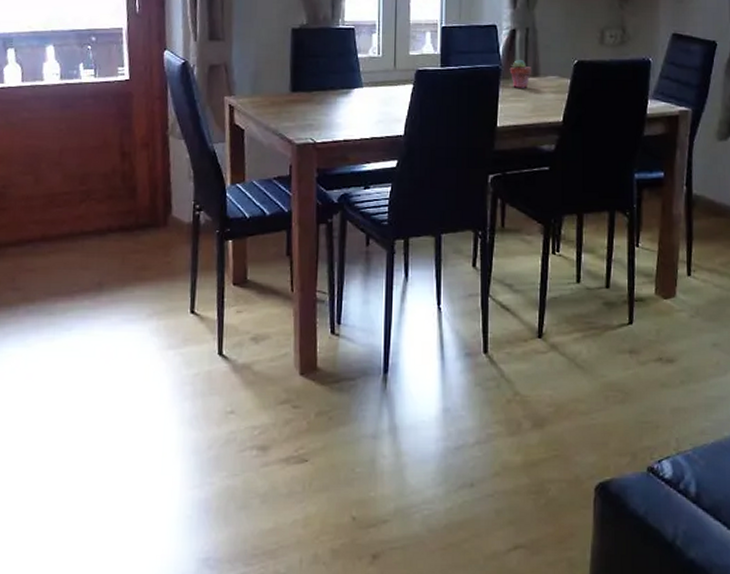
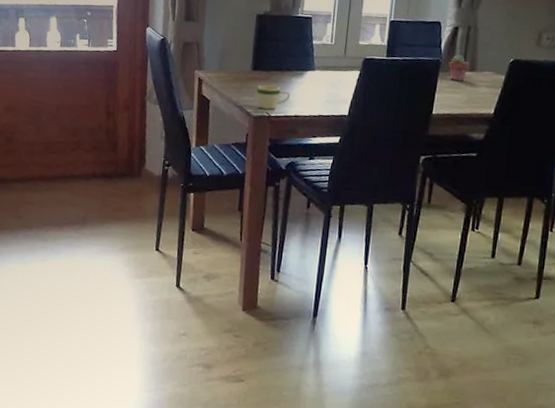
mug: none [298,108,338,136] -> present [256,85,291,110]

